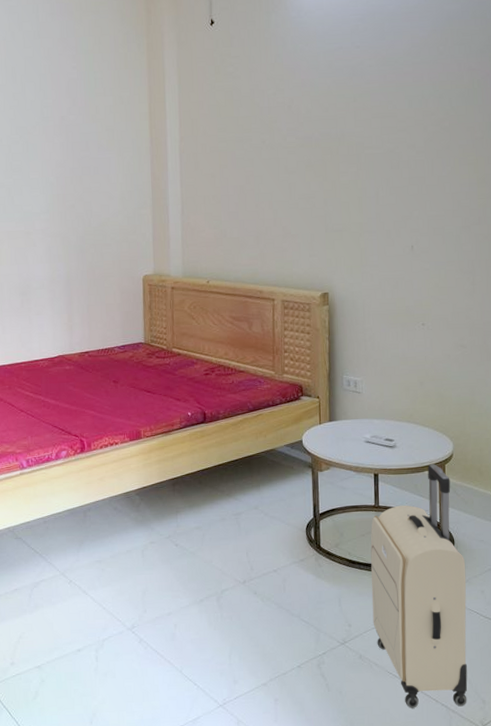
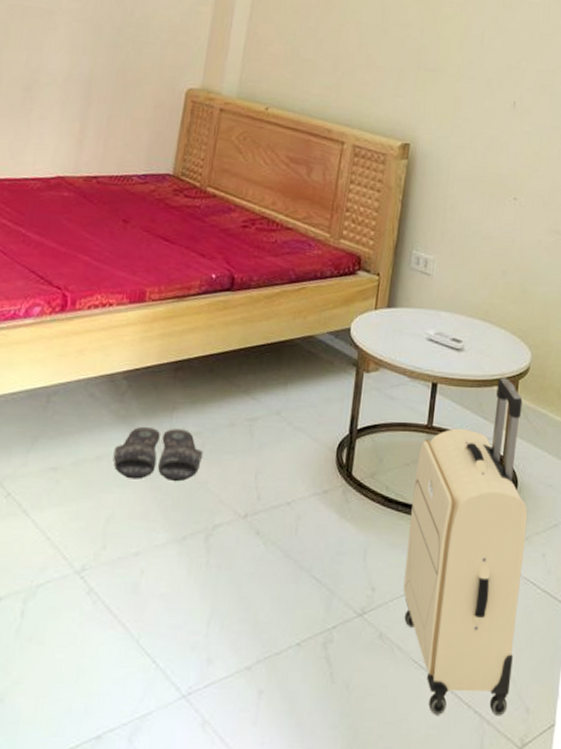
slippers: none [139,526,205,564] -> present [113,426,204,481]

